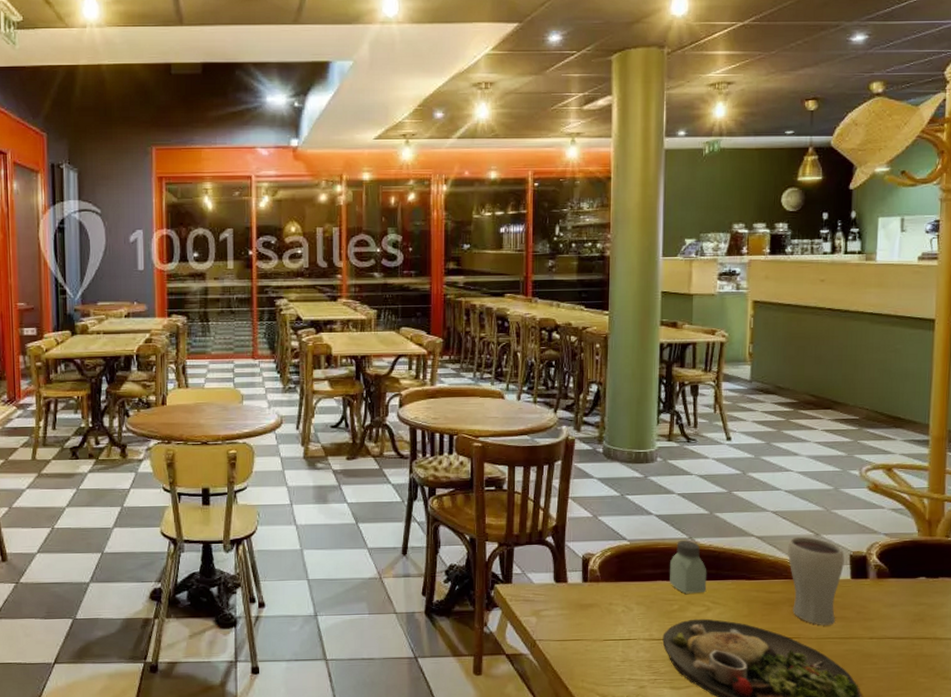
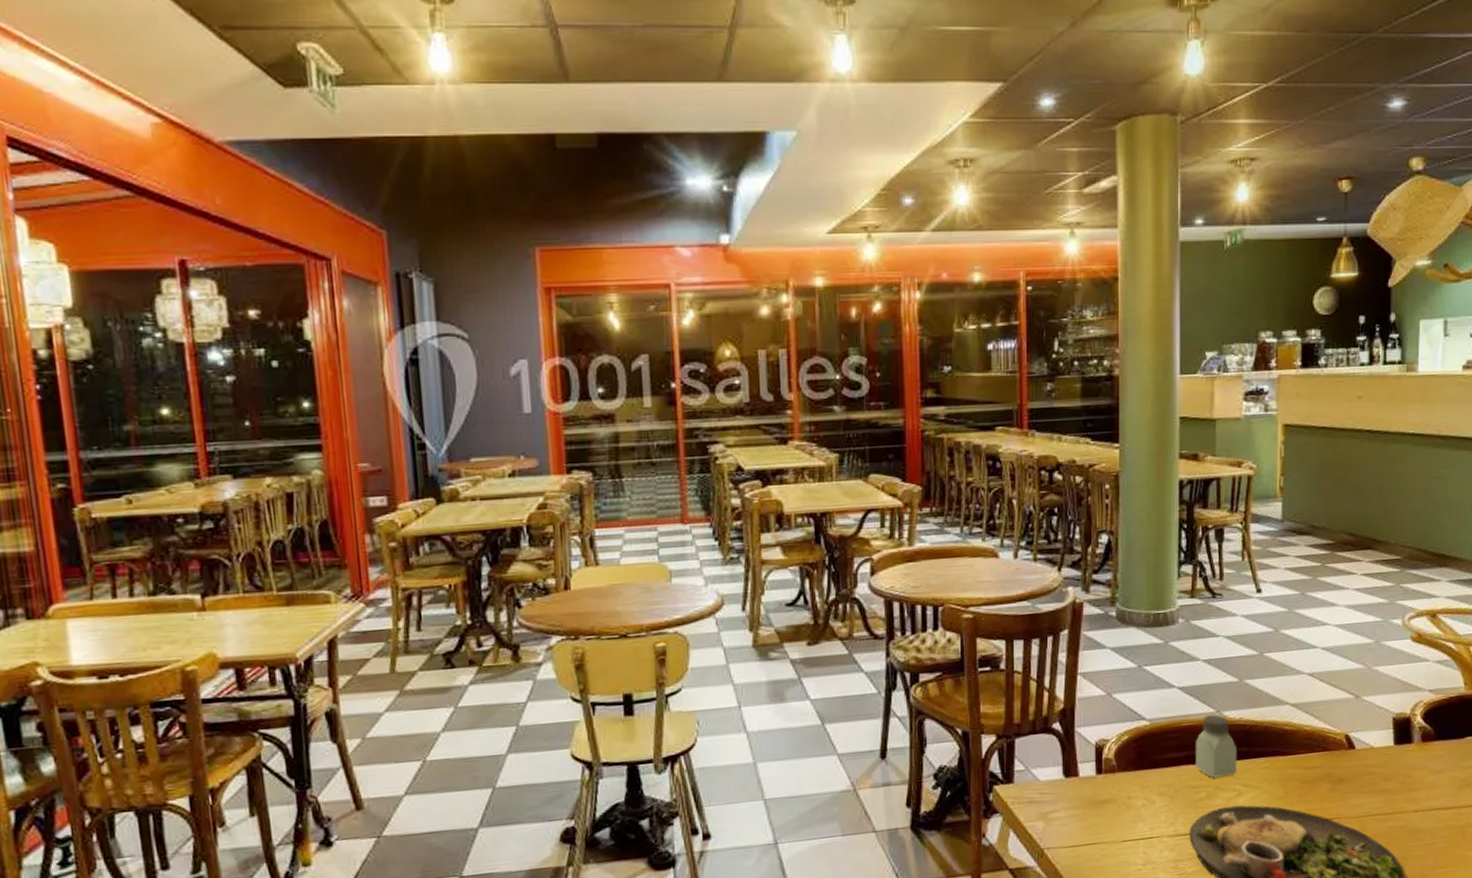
drinking glass: present [788,536,844,625] -> none [1326,700,1387,802]

